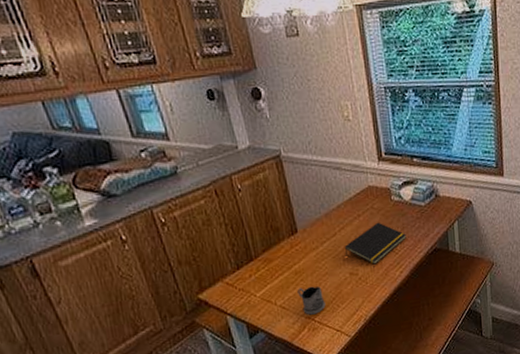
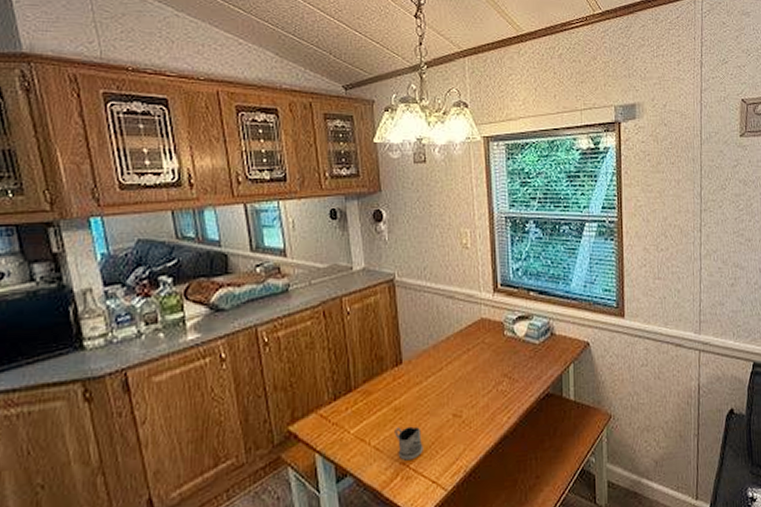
notepad: present [344,222,406,265] -> none [449,358,517,407]

